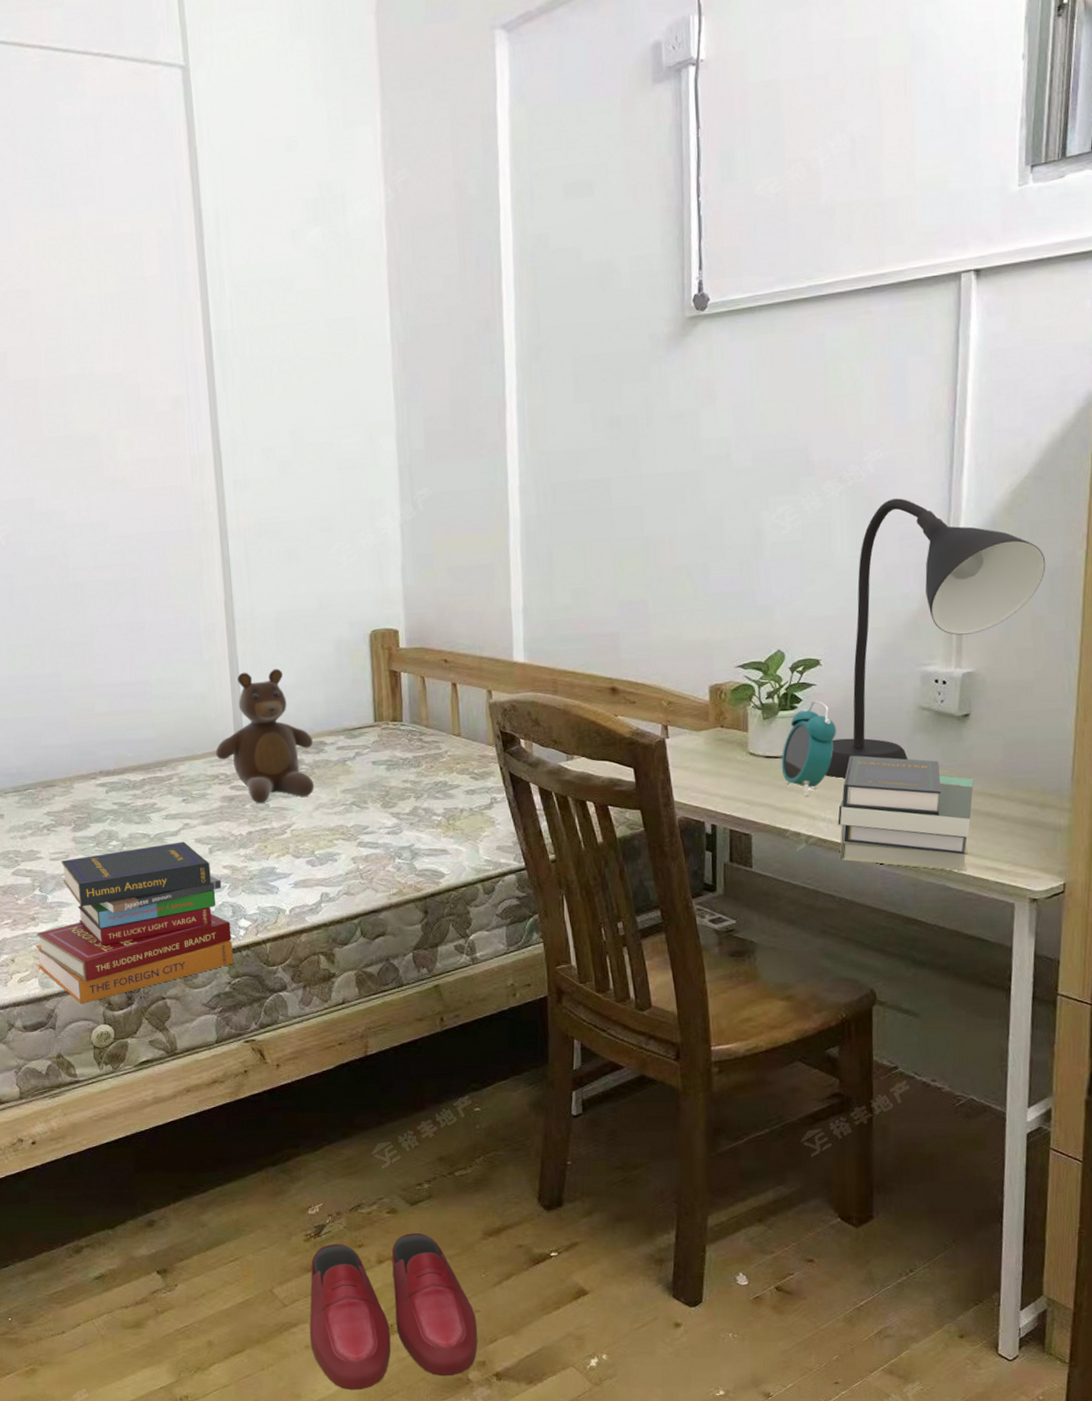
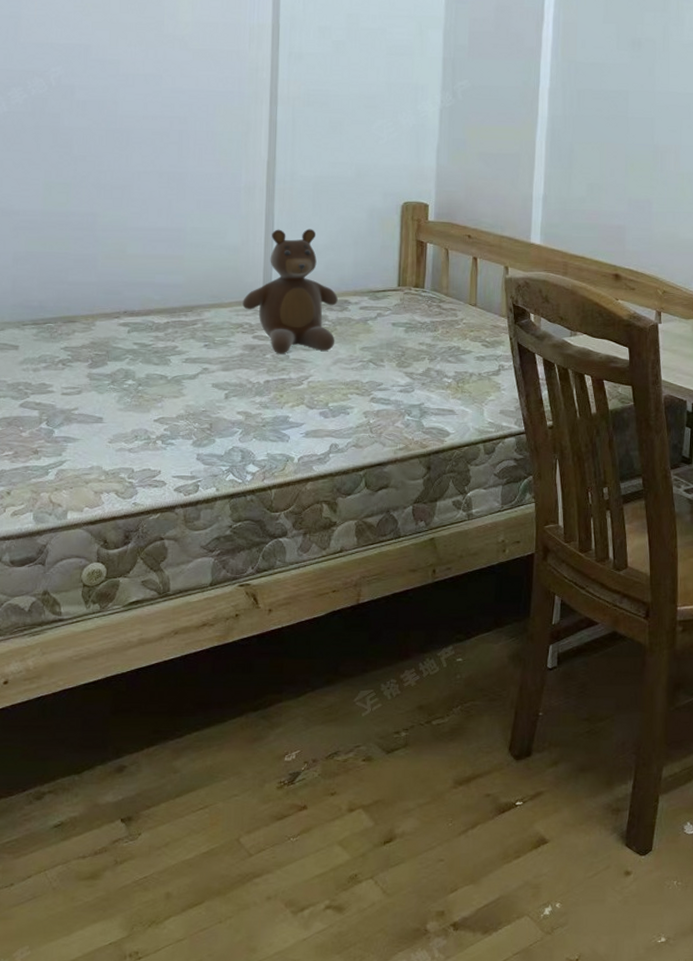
books: present [36,841,234,1004] -> none [34,385,238,541]
slippers: present [309,1232,478,1390] -> none [272,781,440,943]

